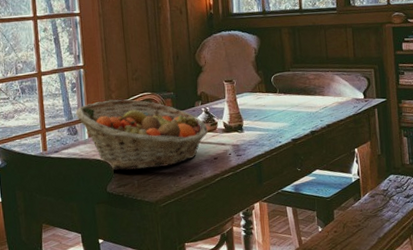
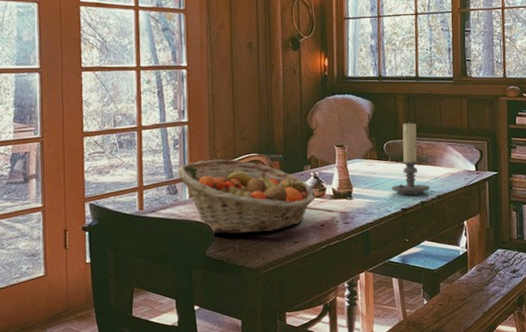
candle holder: none [280,54,319,127] -> present [391,122,430,196]

